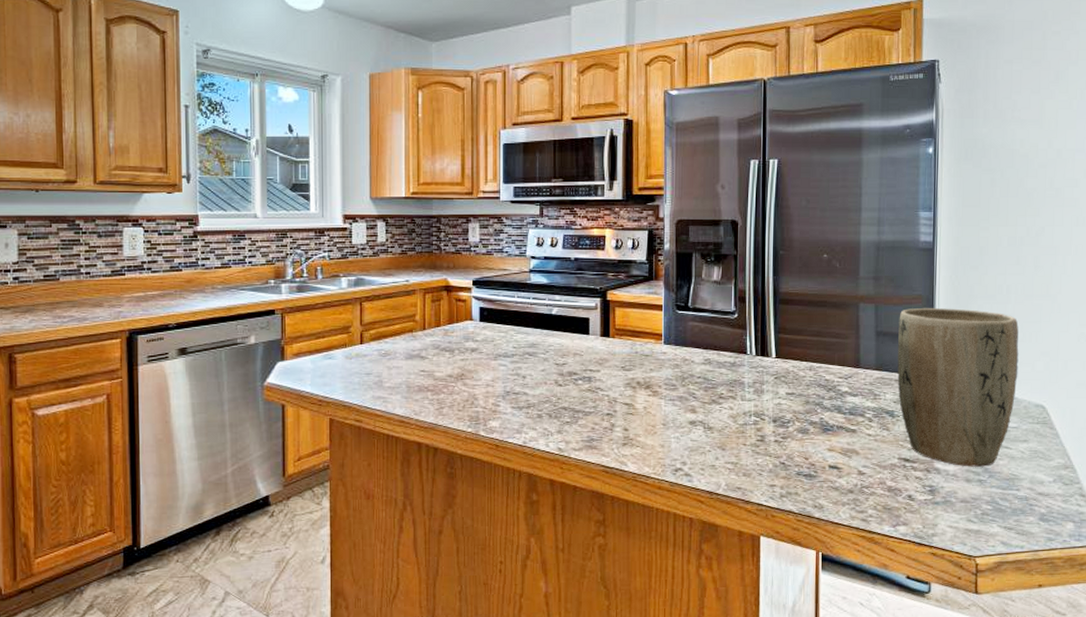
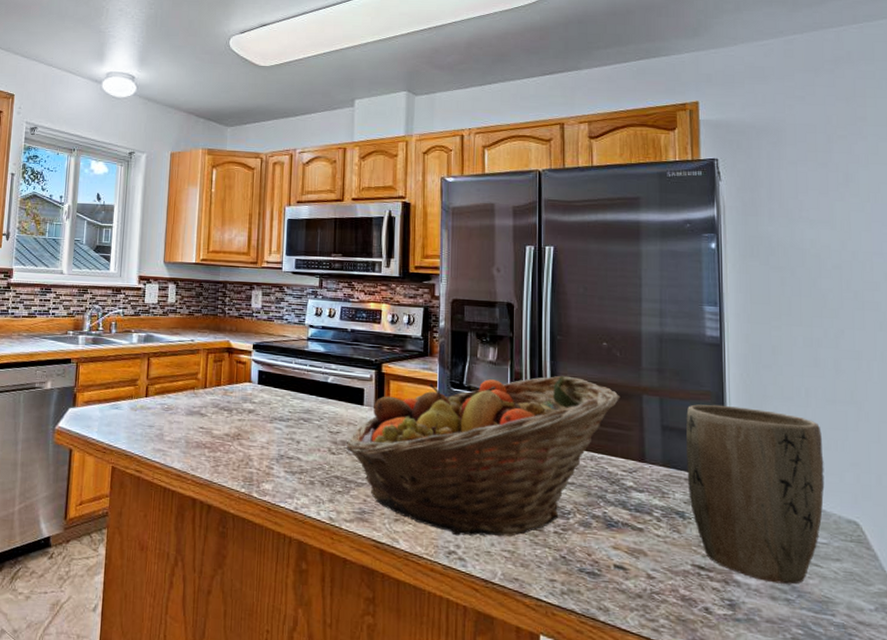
fruit basket: none [572,290,839,454] -> present [345,375,621,537]

